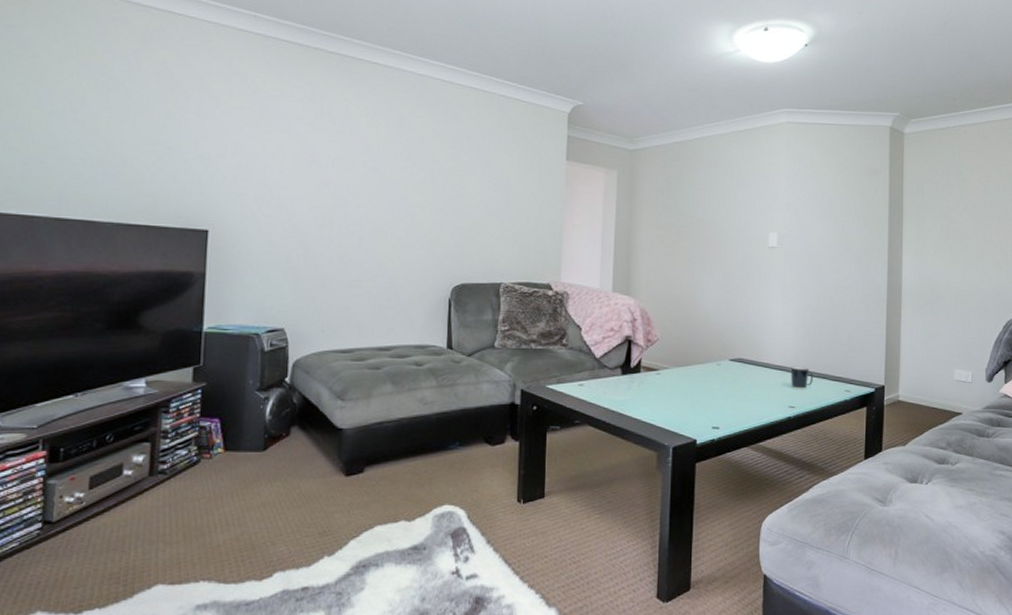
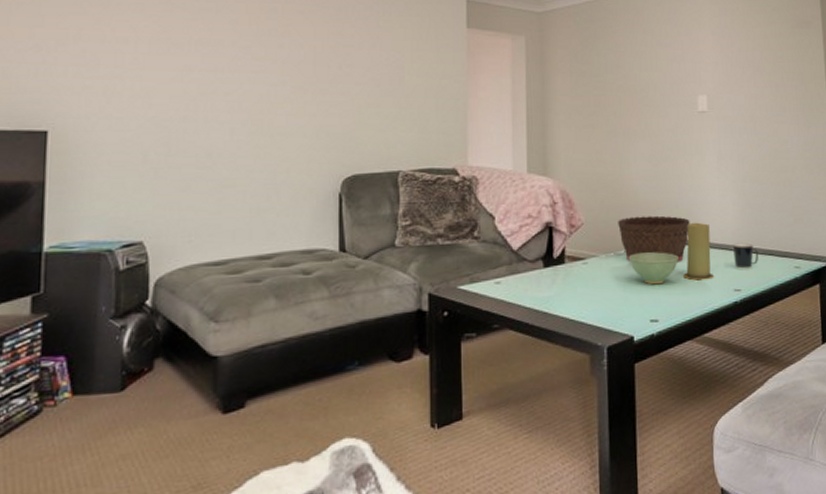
basket: none [689,336,754,379] -> present [618,215,690,263]
bowl: none [696,368,741,397] -> present [628,252,678,285]
candle: none [744,345,773,396] -> present [683,222,715,281]

